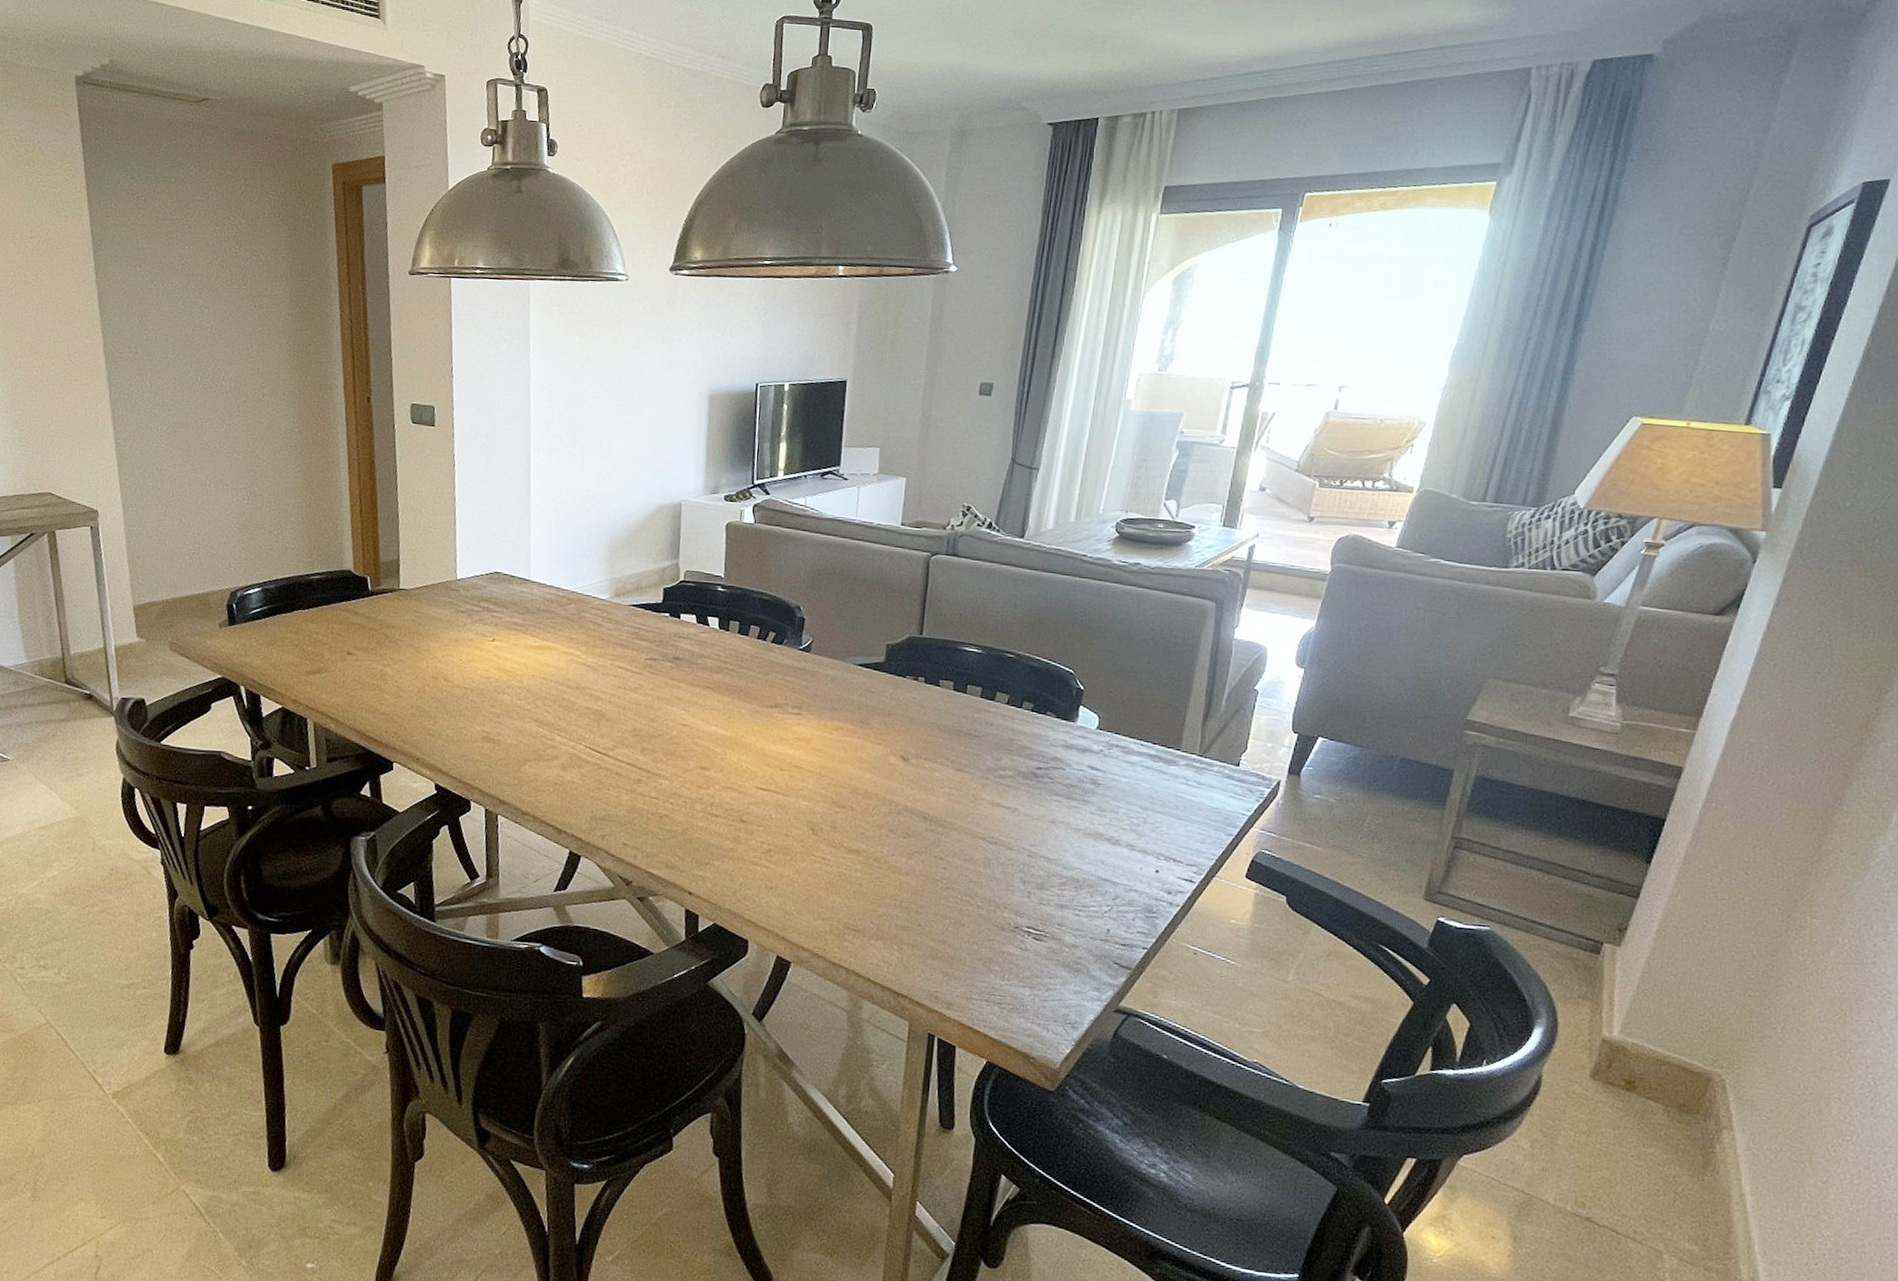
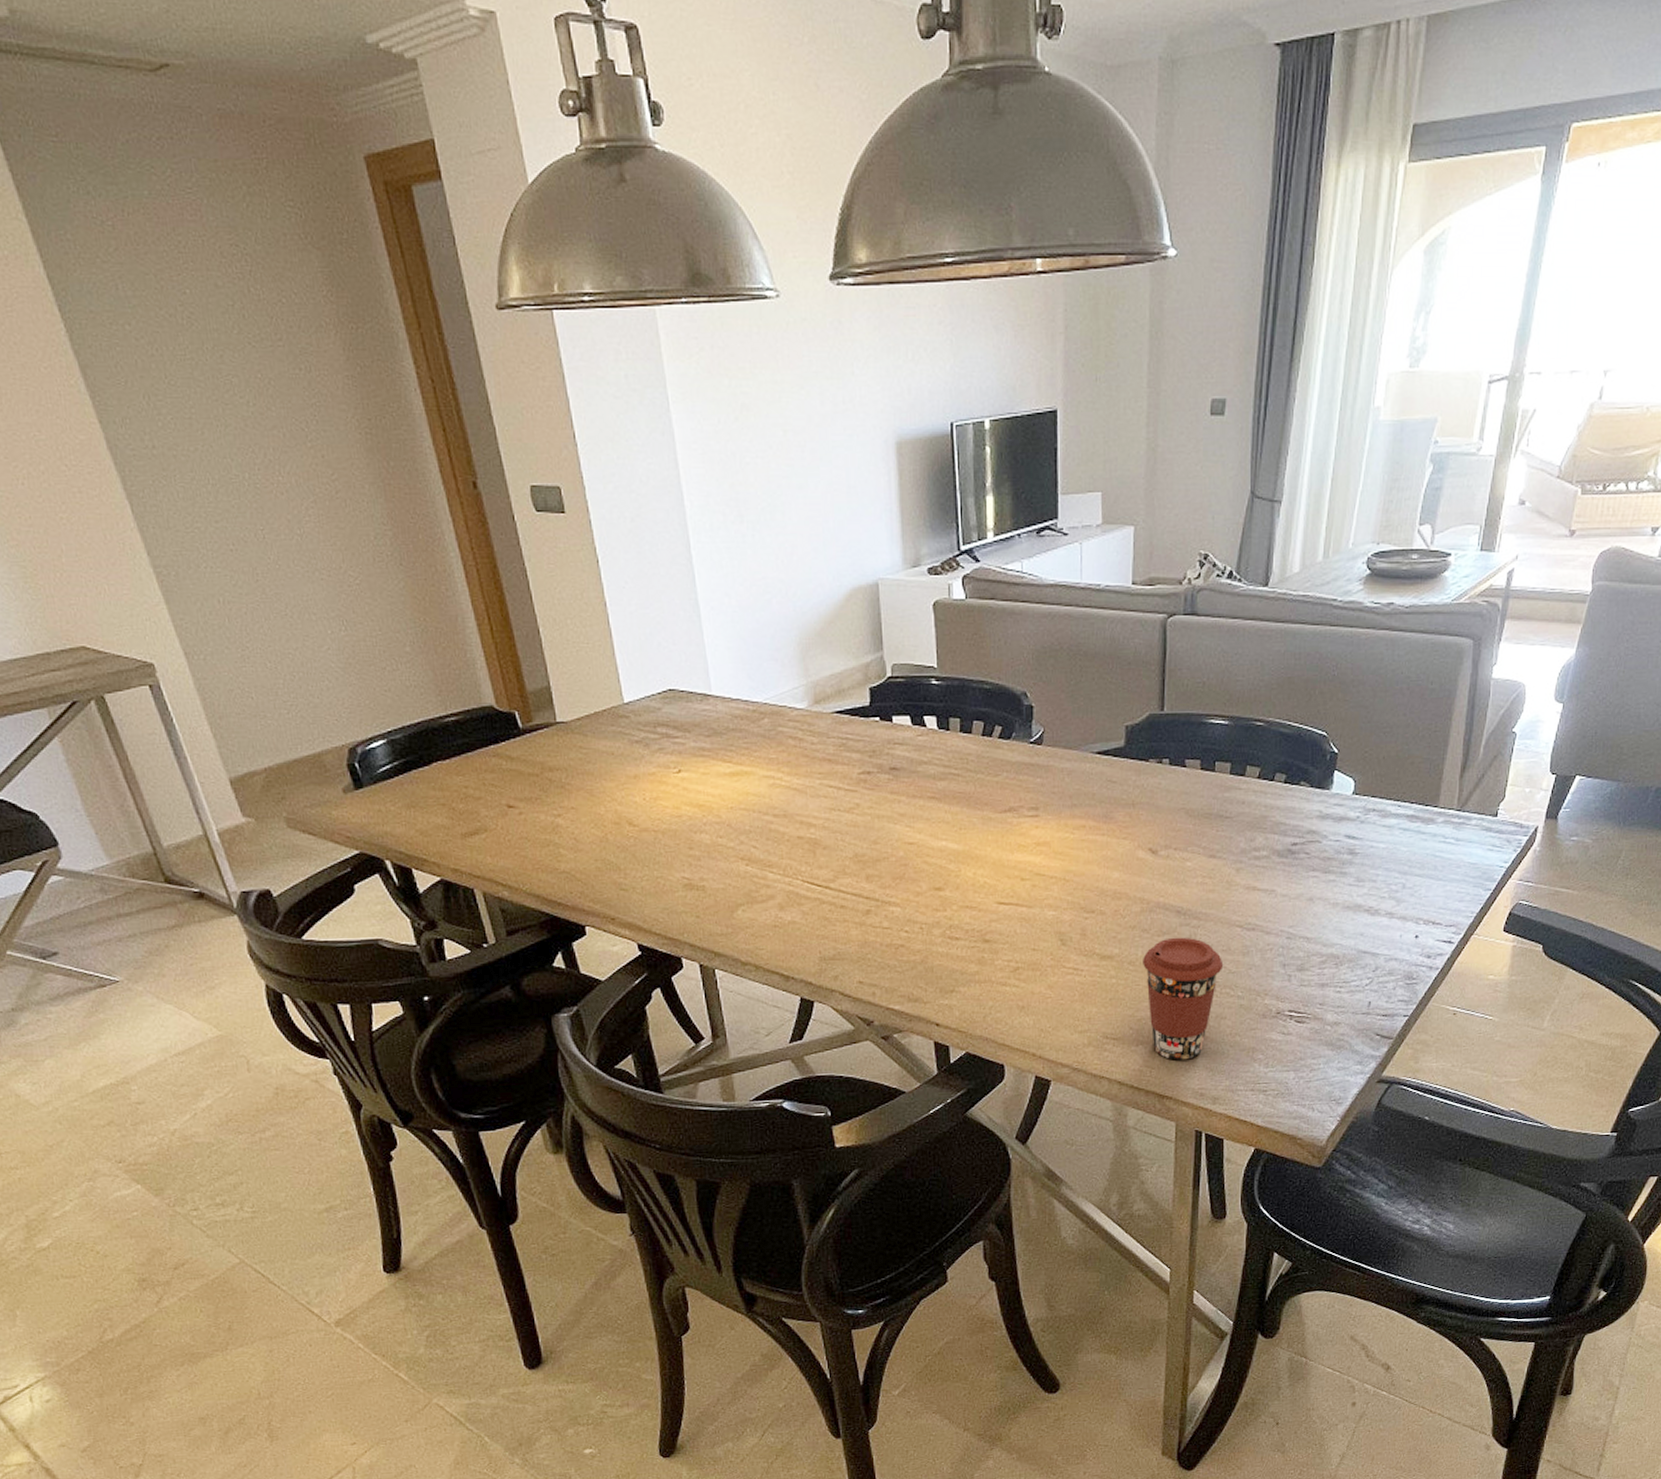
coffee cup: none [887,840,965,961] -> present [1143,937,1224,1060]

